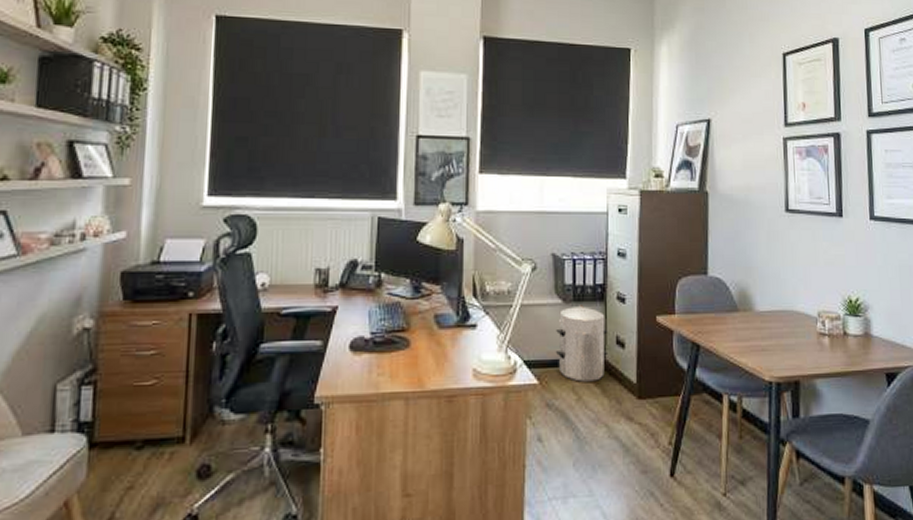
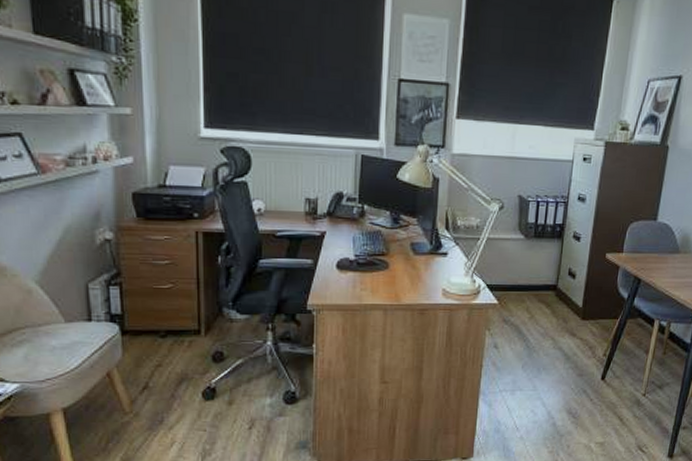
waste bin: present [555,305,607,382] -> none [514,241,561,304]

